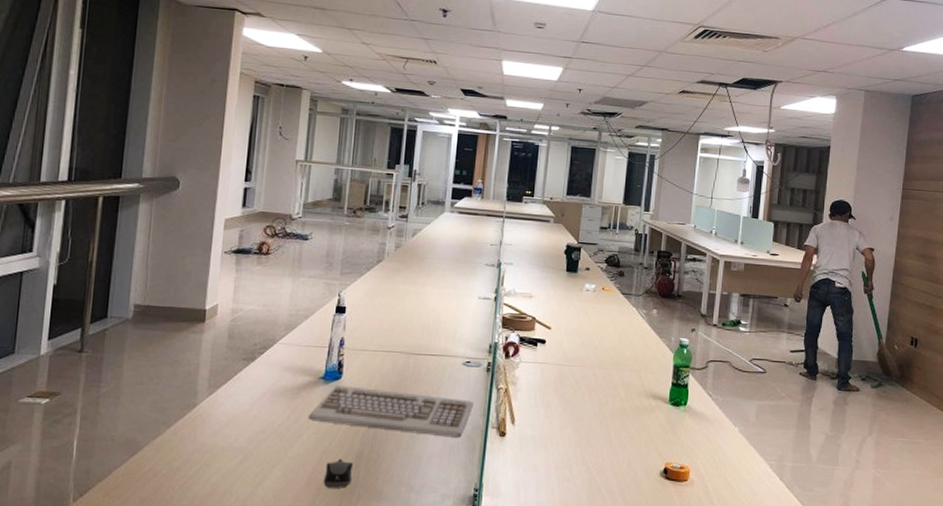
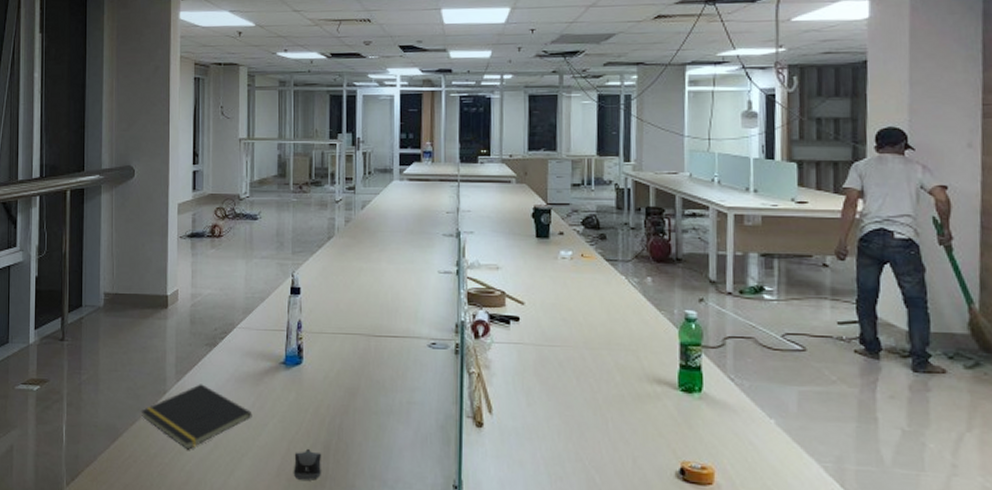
notepad: none [165,397,287,462] -> present [140,384,252,450]
keyboard: present [308,385,473,438] -> none [273,371,444,428]

